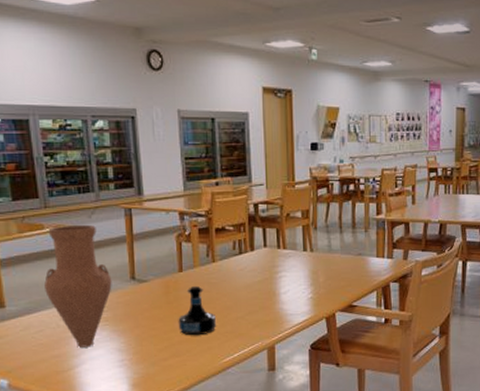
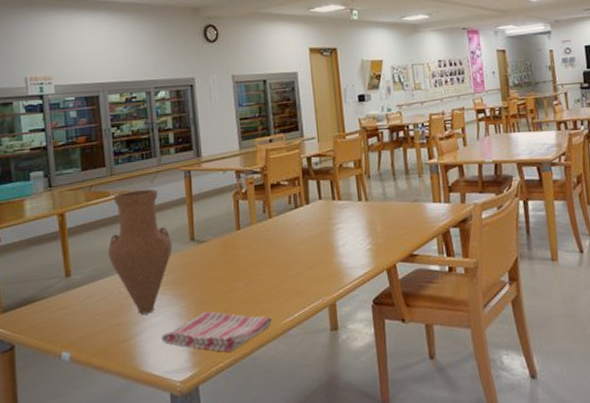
dish towel: none [100,348,212,386] -> present [160,311,272,352]
tequila bottle: present [178,285,217,336] -> none [237,243,276,297]

